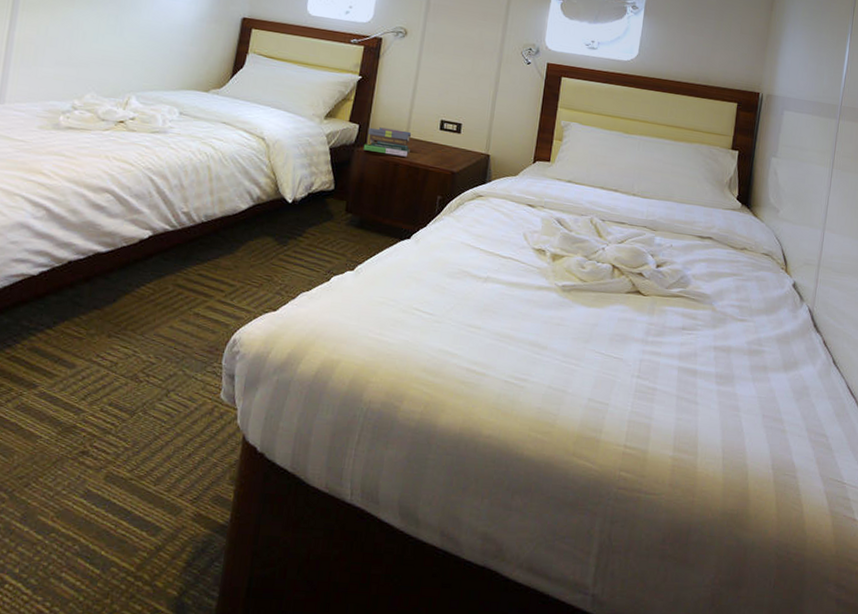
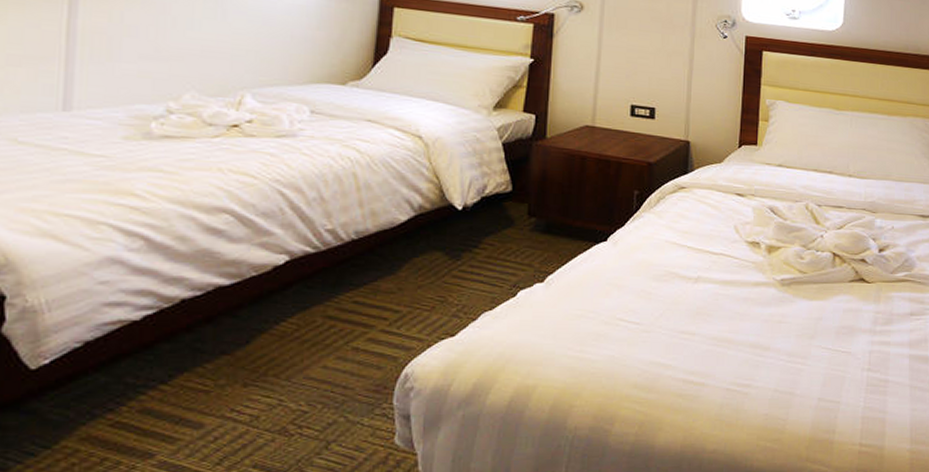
books: present [363,127,412,158] -> none [542,116,599,150]

